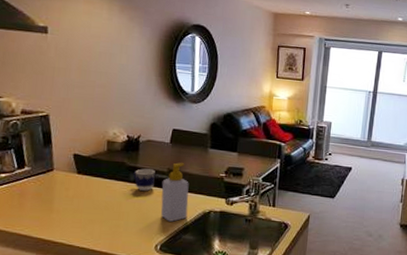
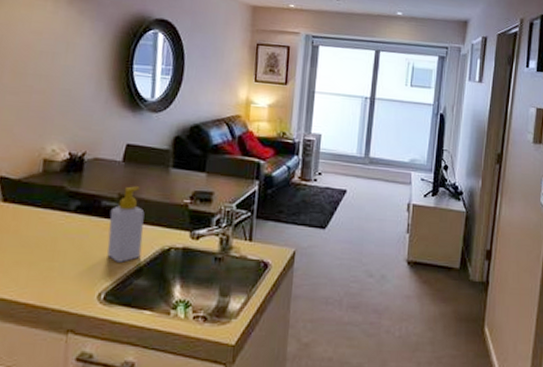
cup: present [133,168,155,192] -> none [74,194,103,224]

